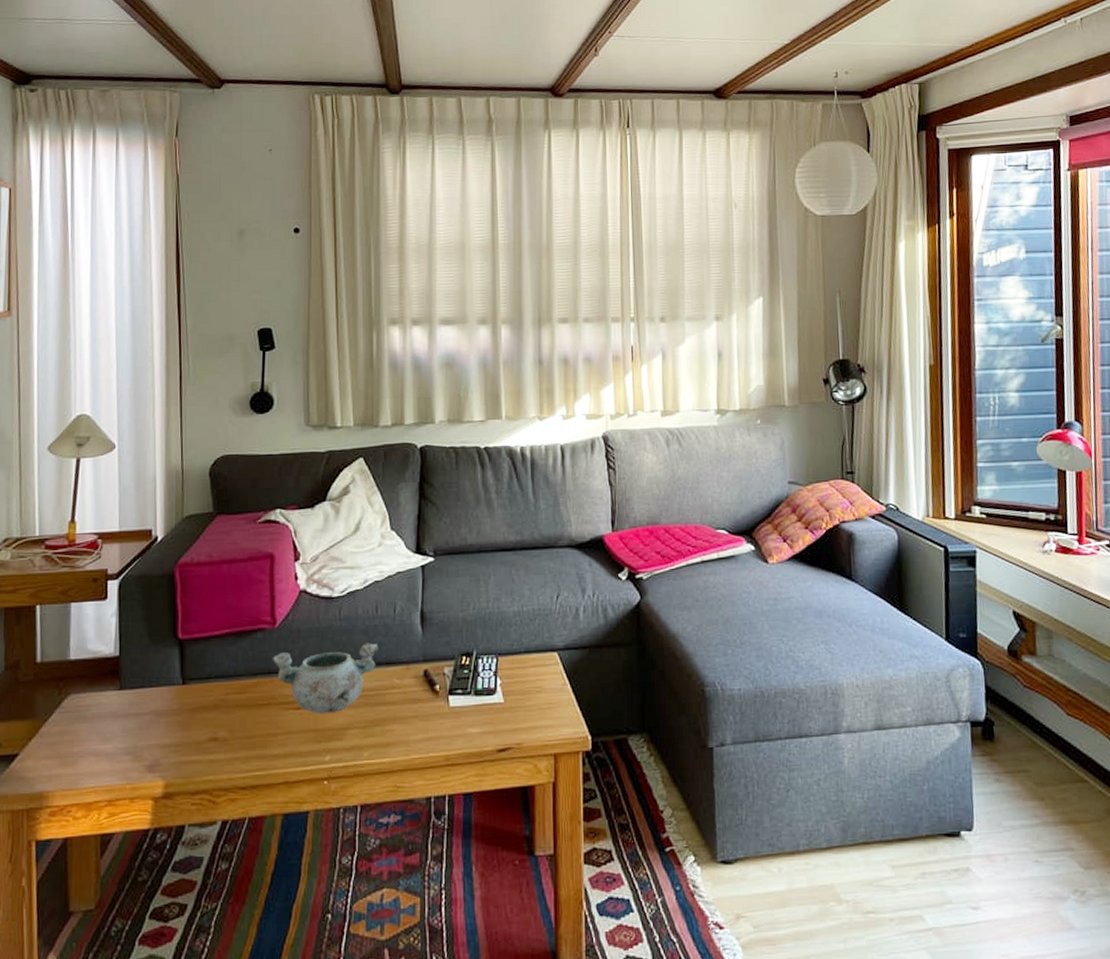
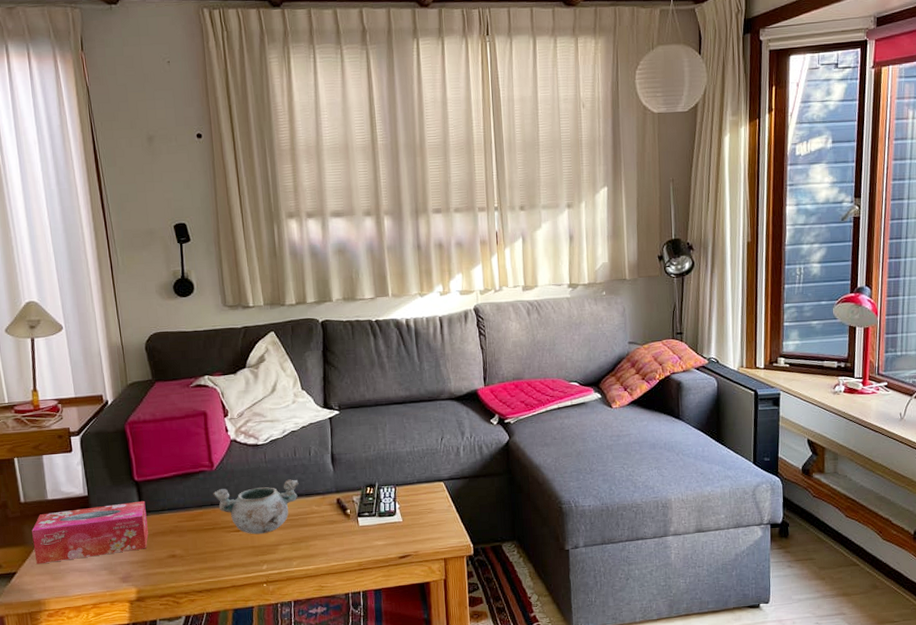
tissue box: none [44,664,188,745] -> present [32,500,149,565]

